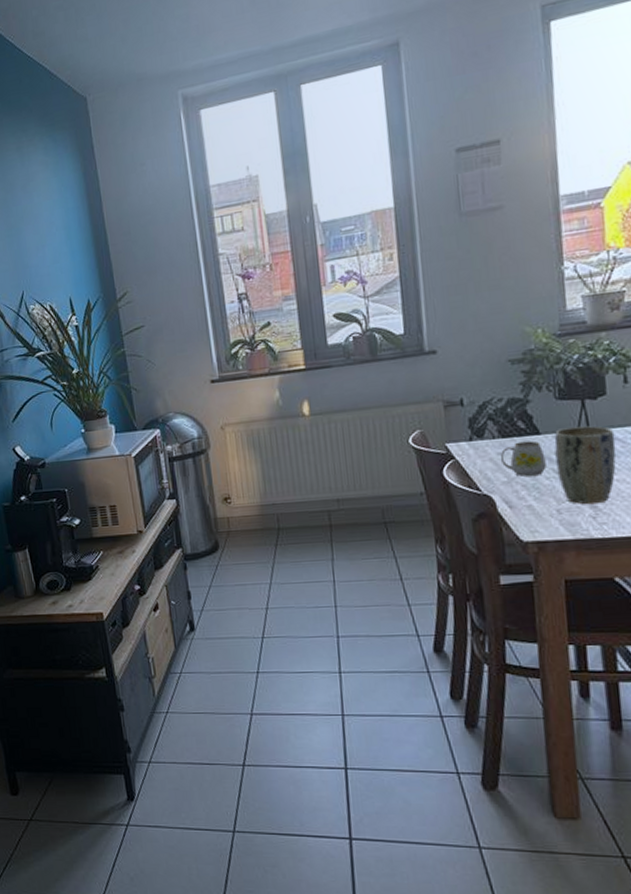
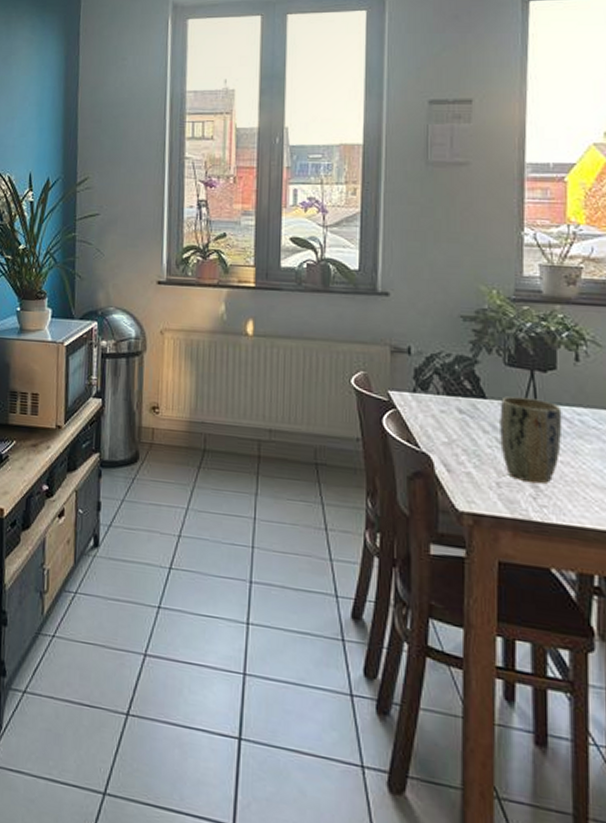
mug: present [501,440,546,477] -> none [444,402,489,443]

